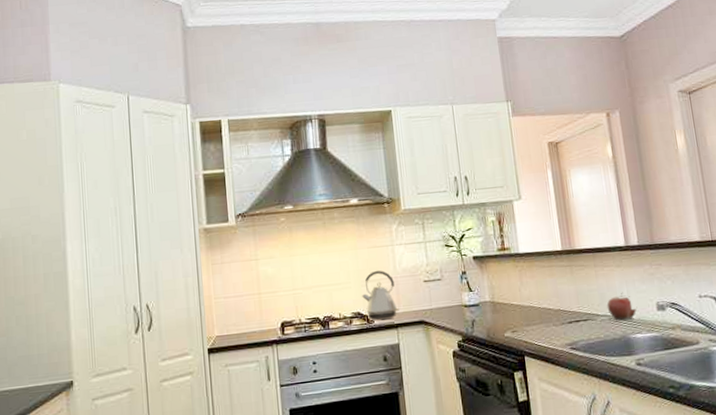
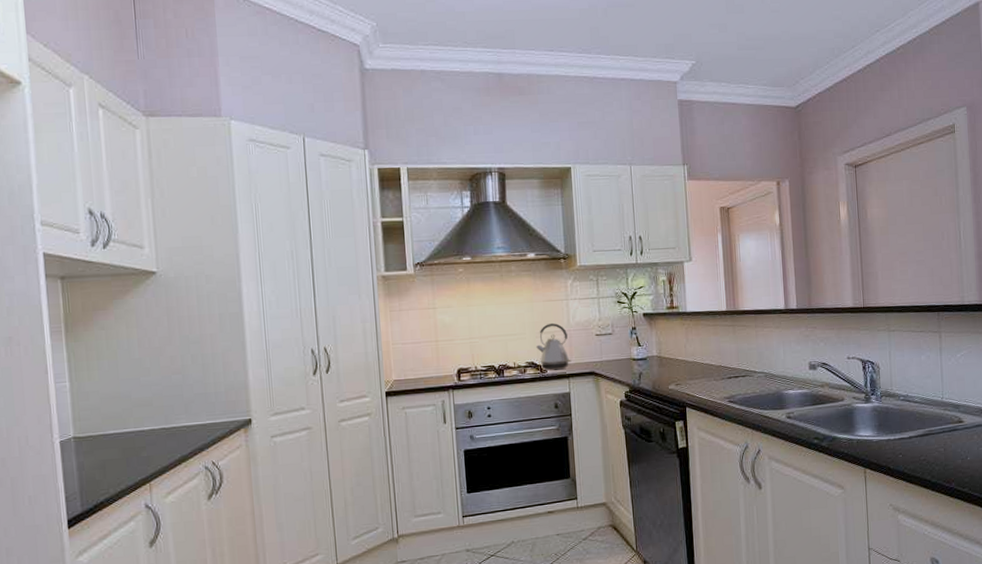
fruit: present [606,292,638,321] -> none [764,351,792,378]

